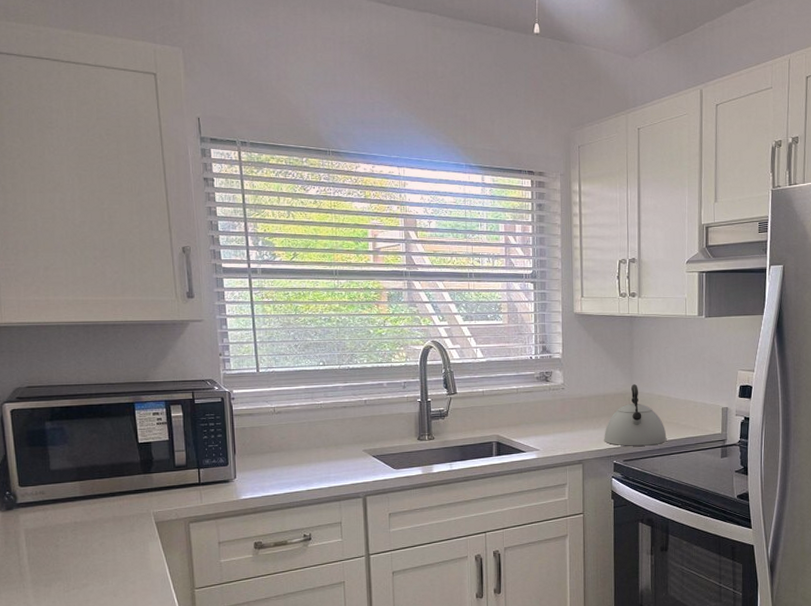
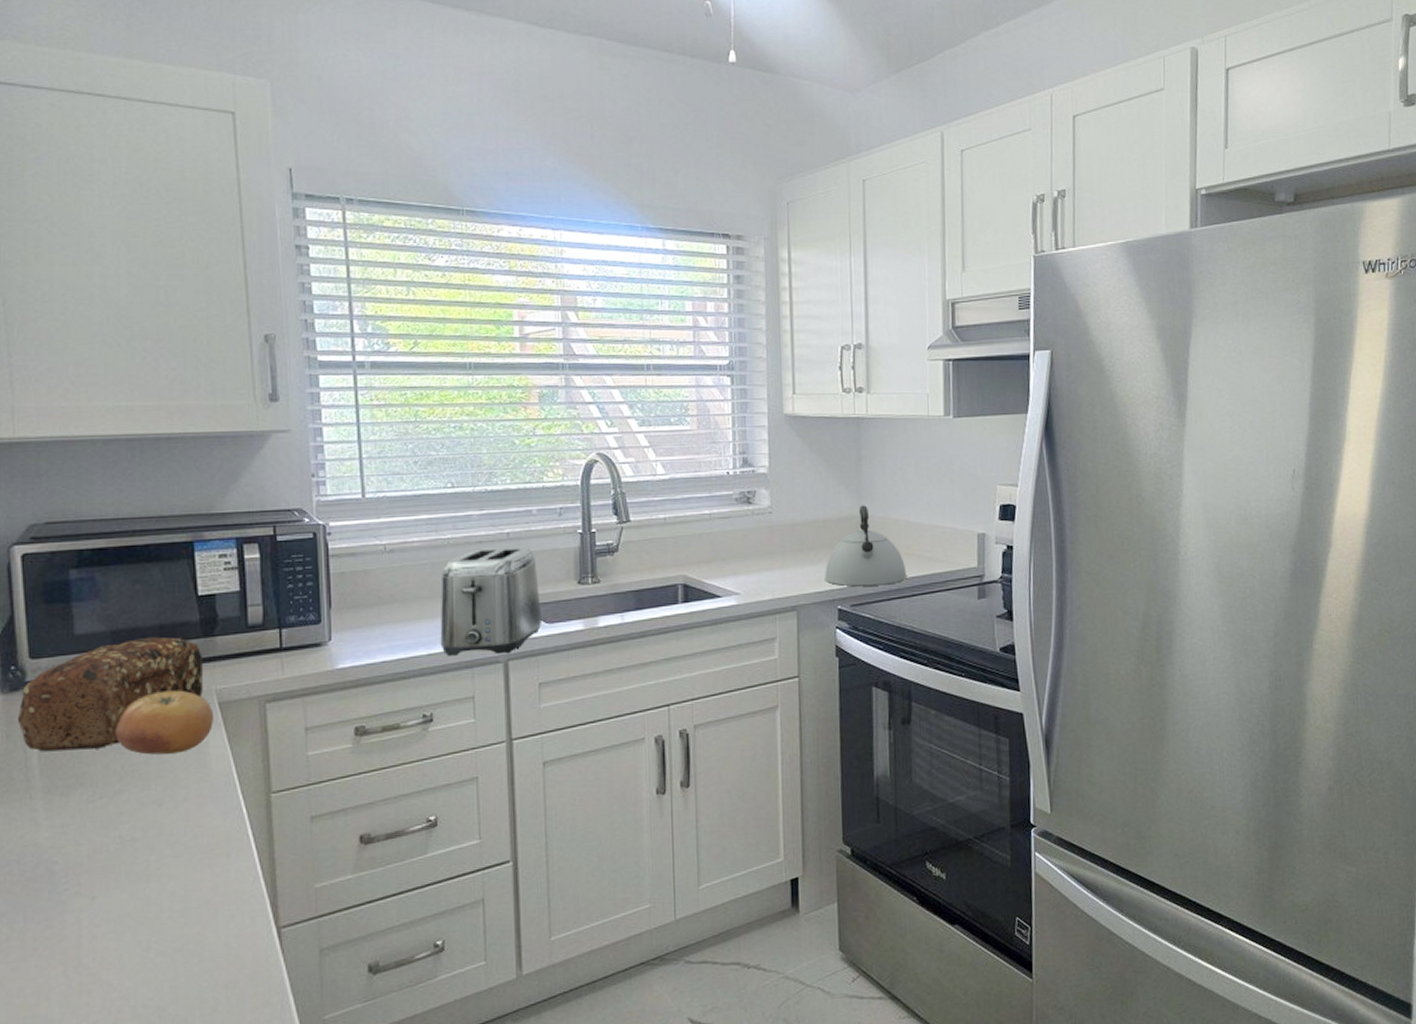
bread loaf: none [12,472,144,555] -> present [17,636,203,752]
fruit: none [81,512,152,559] -> present [114,690,213,755]
toaster: none [315,411,392,492] -> present [440,546,543,656]

